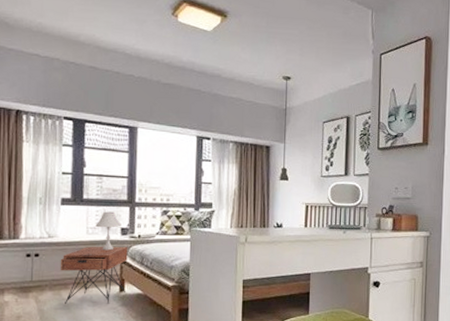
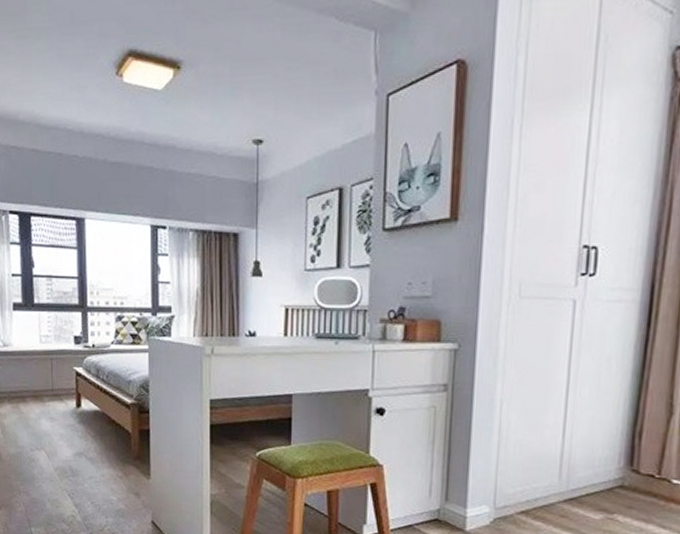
nightstand: present [60,246,128,305] -> none [16,356,83,421]
table lamp: present [95,211,122,251] -> none [48,317,74,362]

